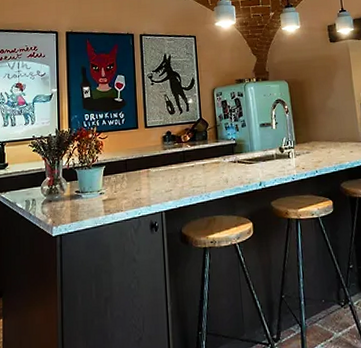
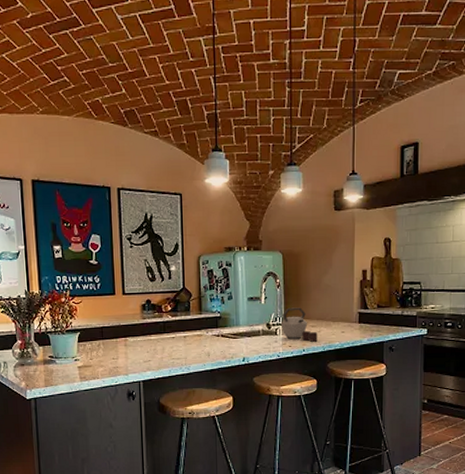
kettle: none [292,130,329,163] -> present [280,307,318,342]

